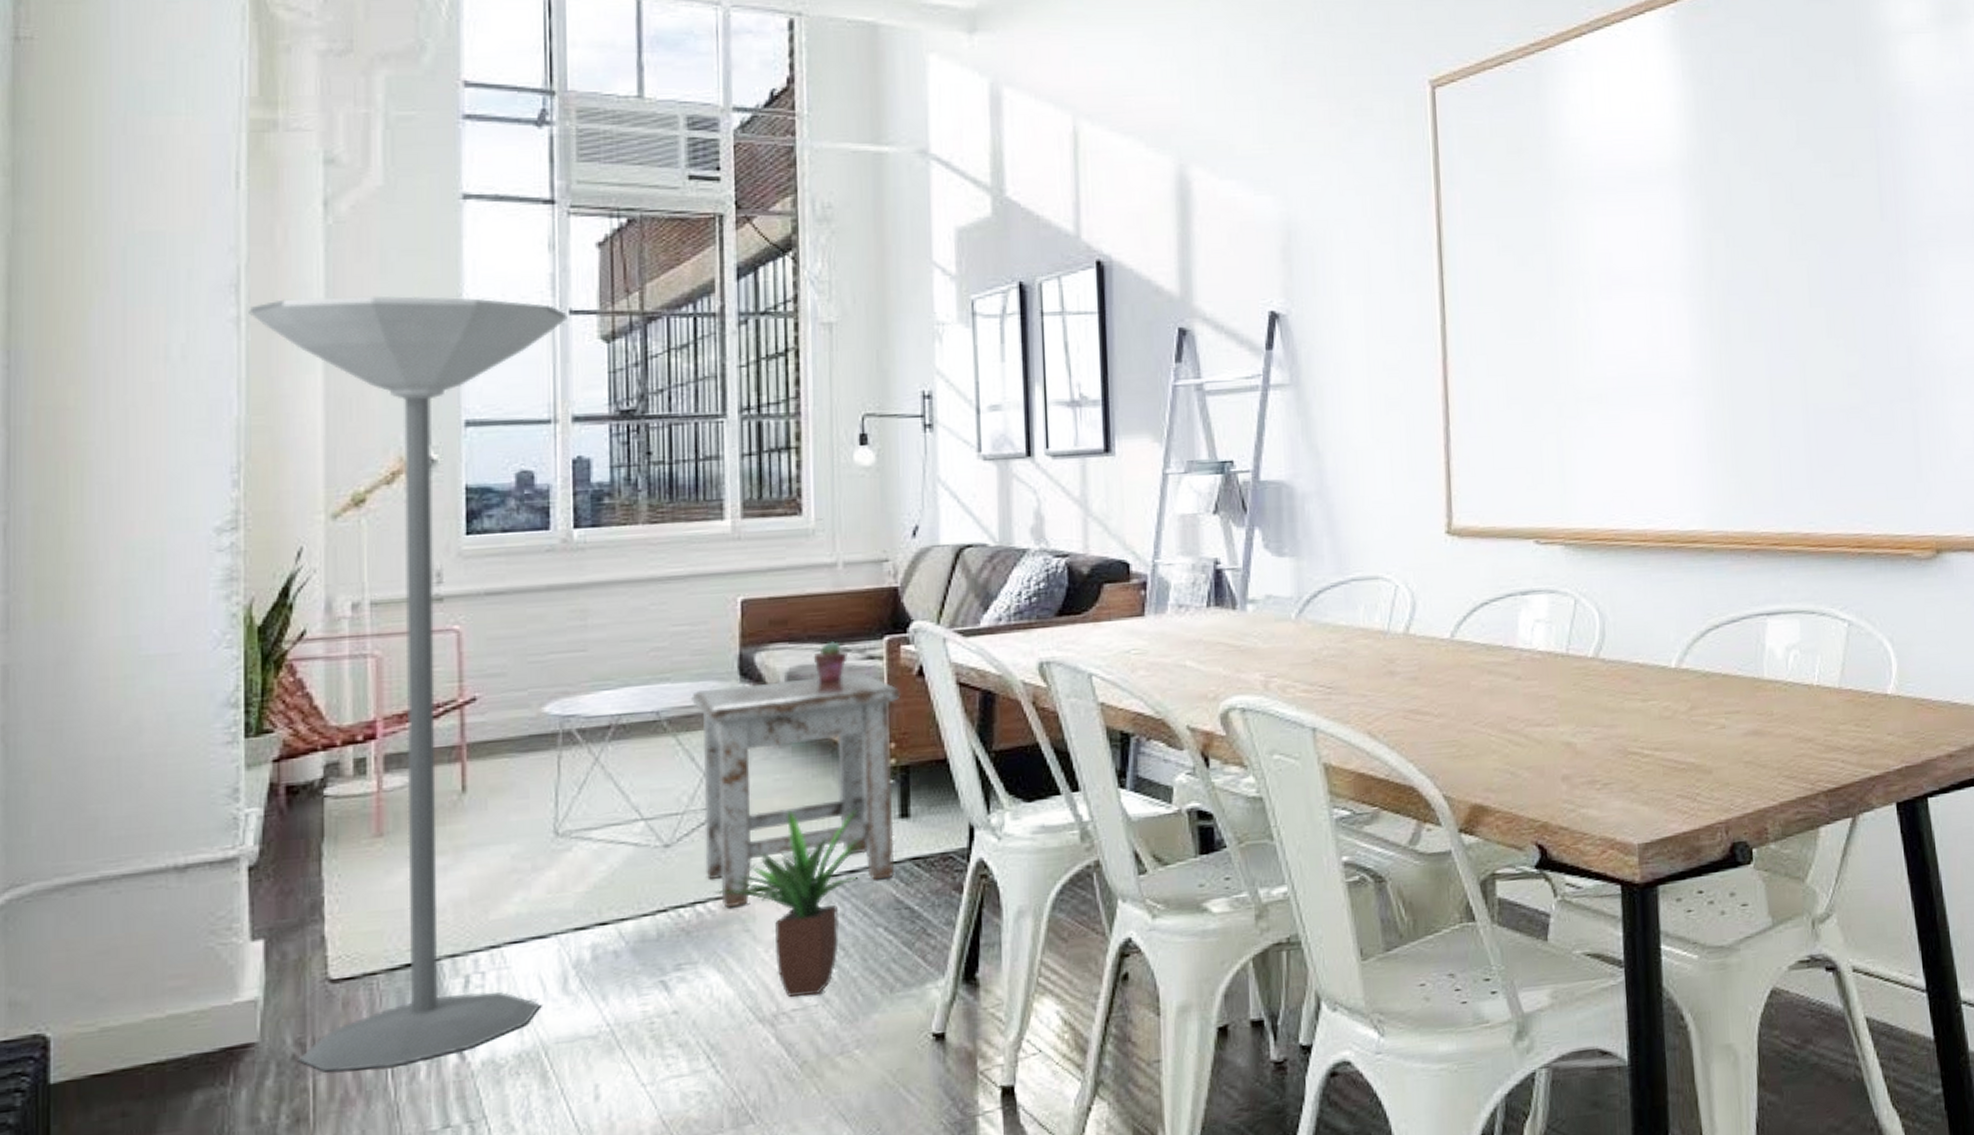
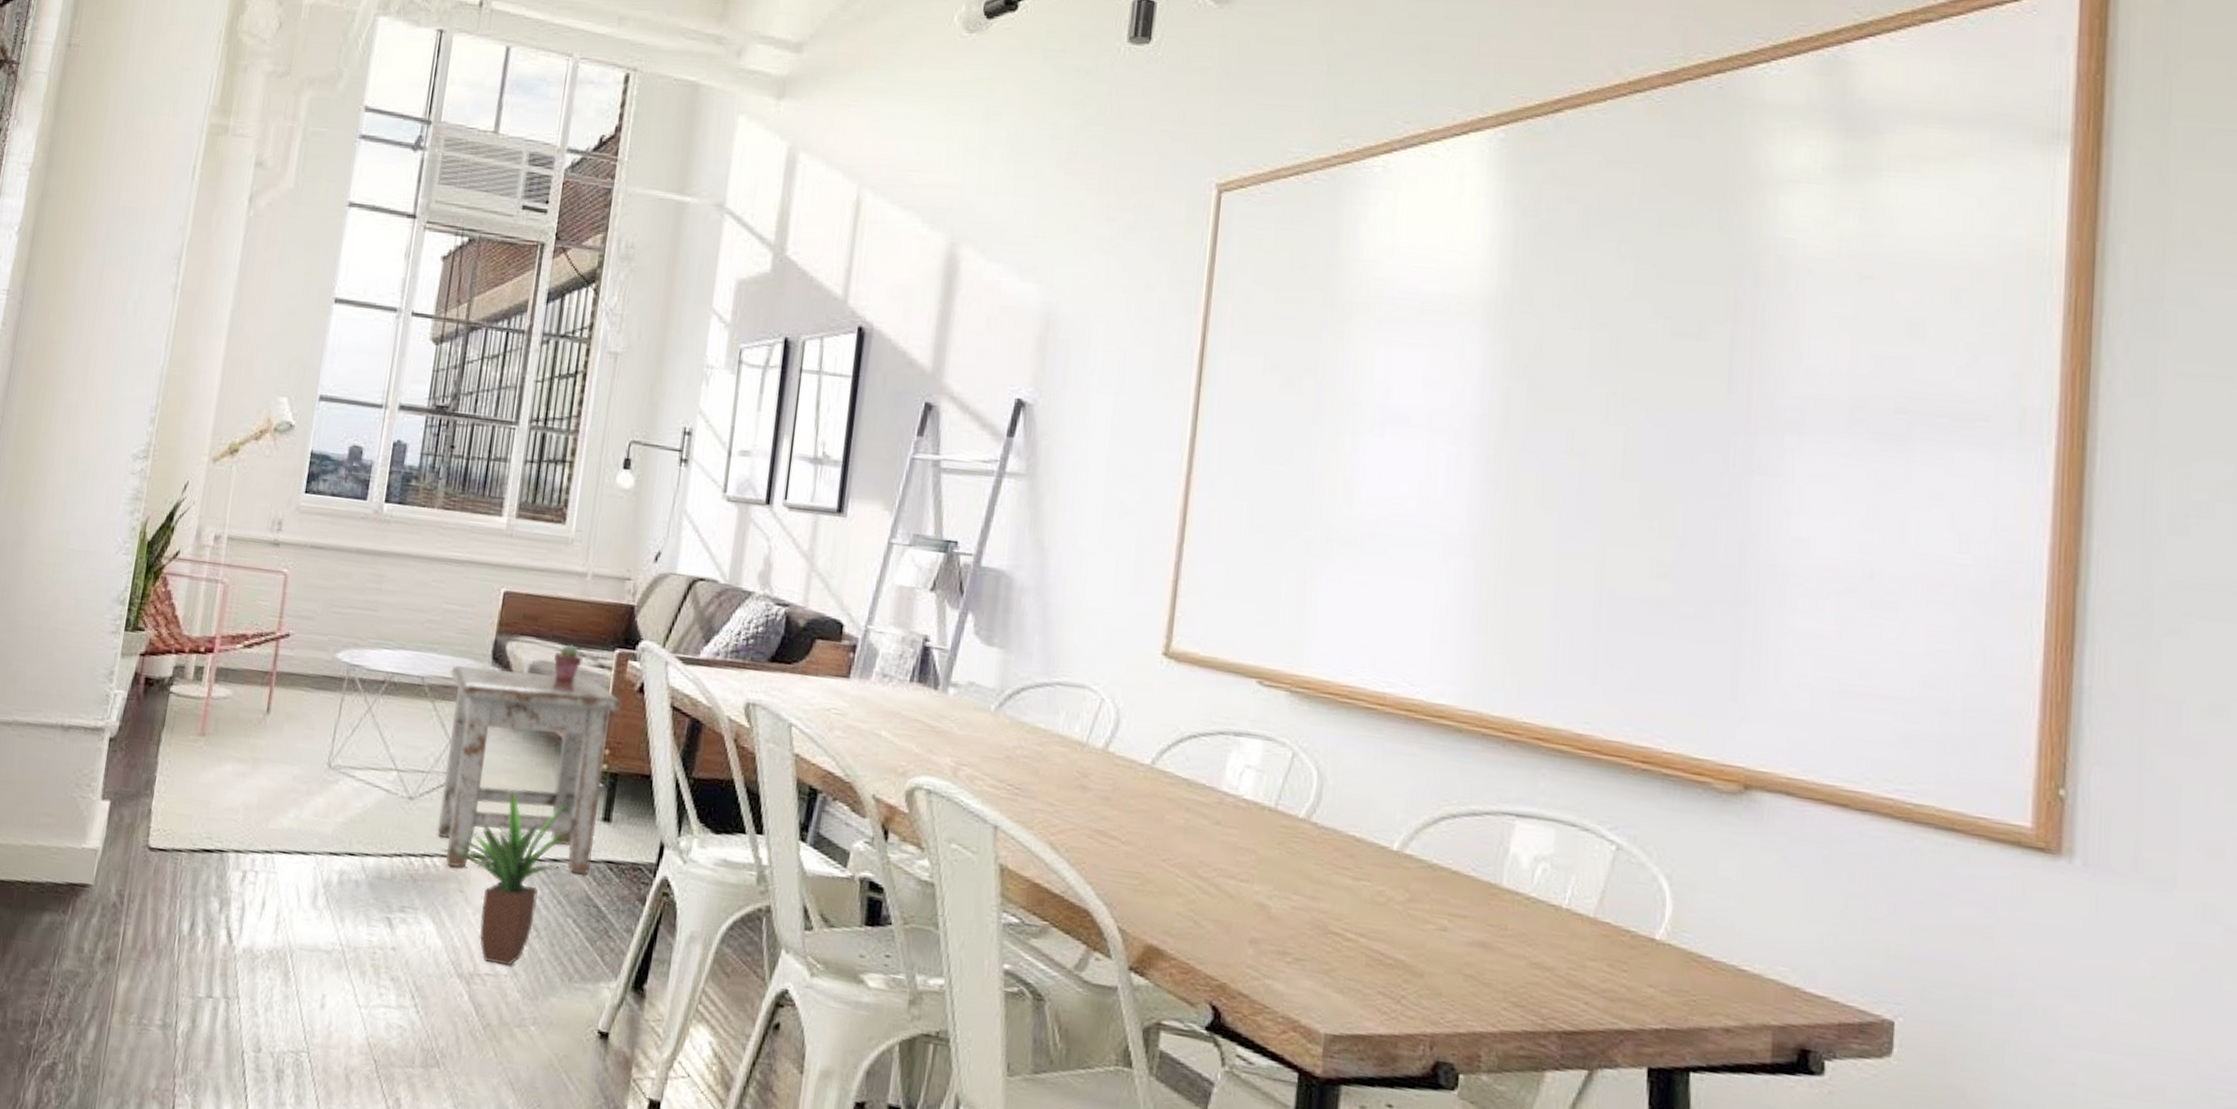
floor lamp: present [249,295,567,1072] -> none [116,274,410,936]

